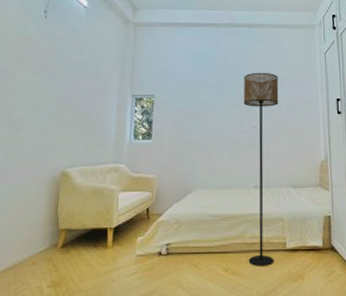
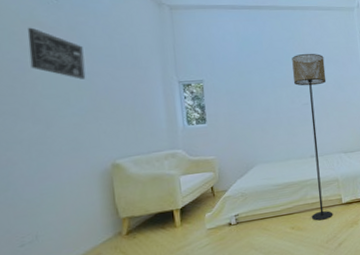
wall art: none [15,41,58,89] -> present [27,27,86,79]

